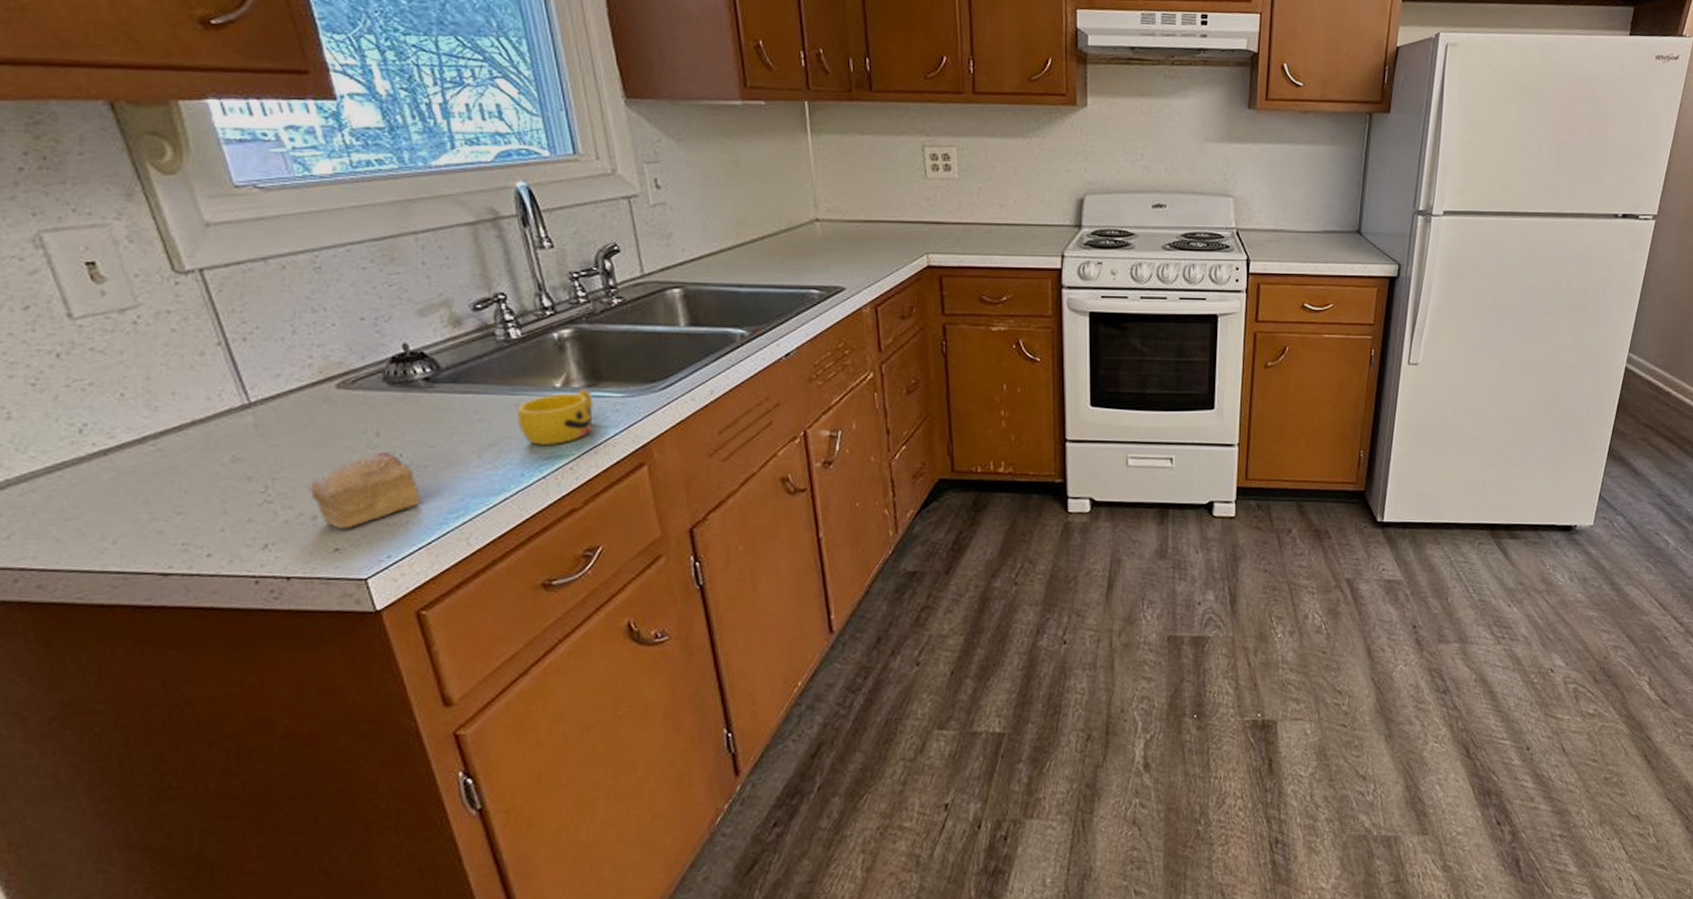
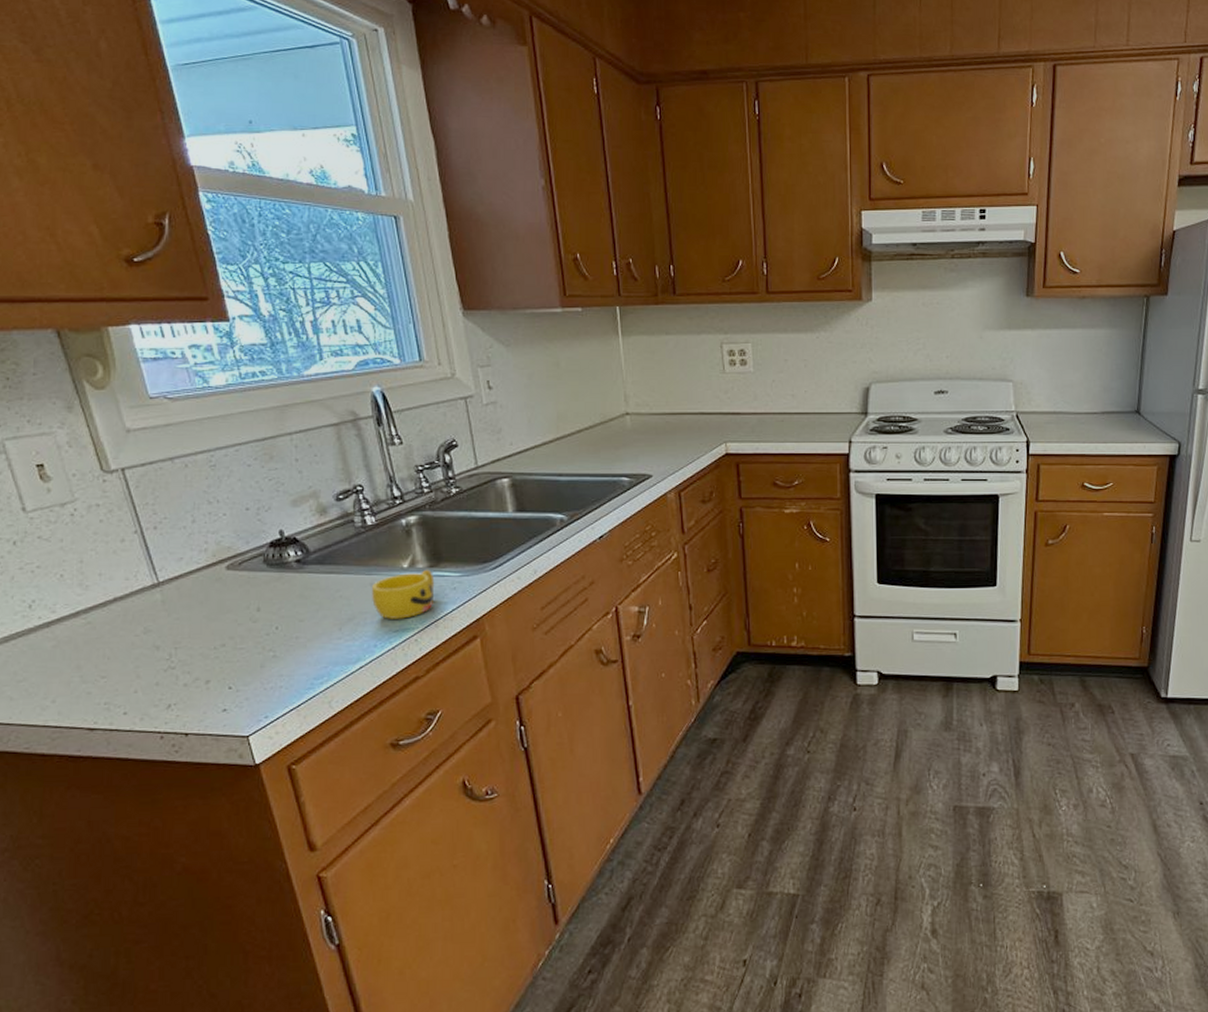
cake slice: present [309,453,420,529] -> none [203,626,292,692]

